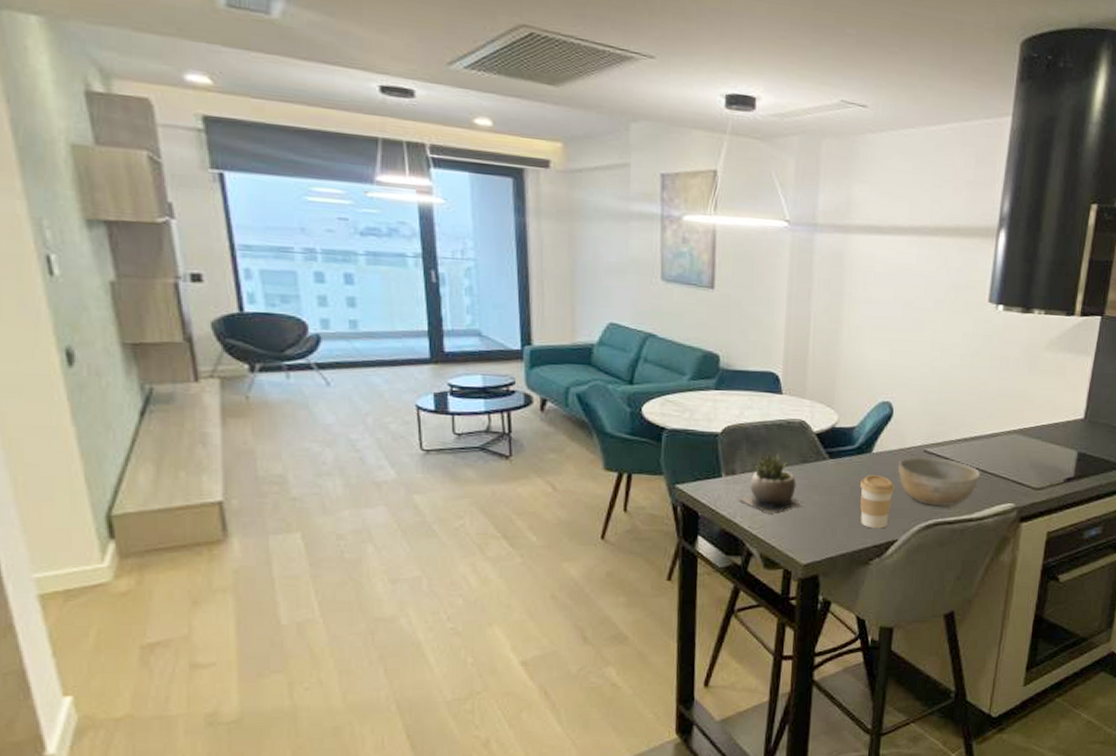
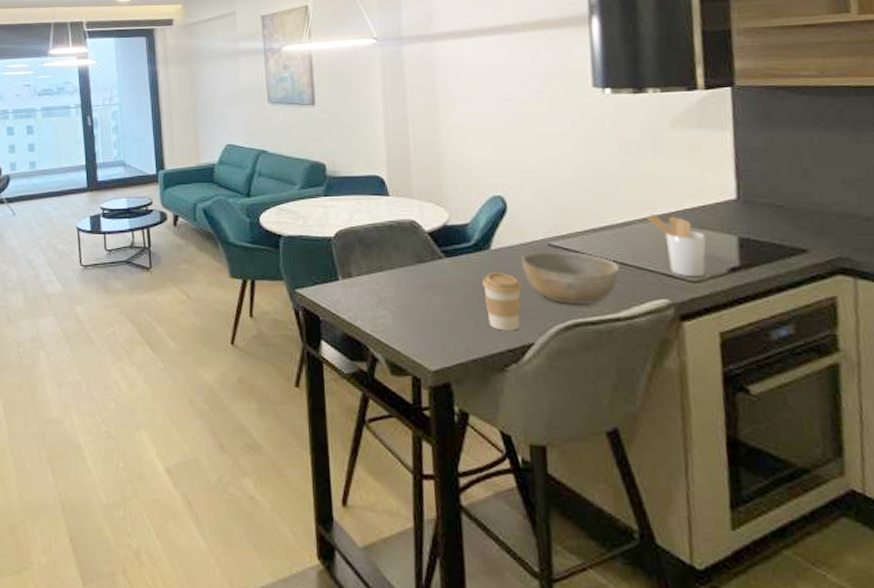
succulent plant: present [738,453,803,514] -> none [357,254,424,316]
utensil holder: none [1010,427,1054,485] -> present [646,214,707,277]

